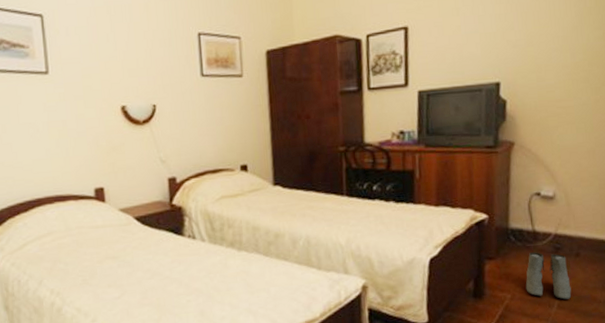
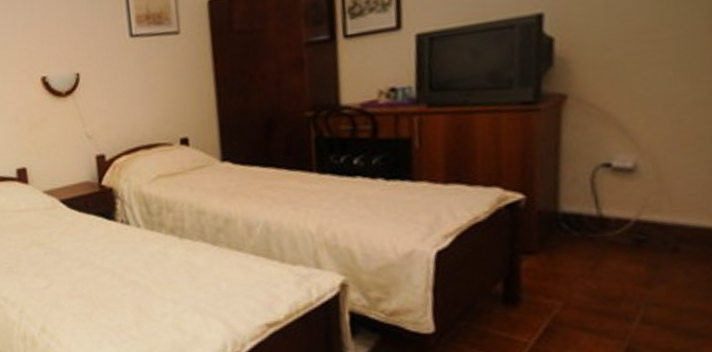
boots: present [525,252,572,300] -> none [586,245,665,312]

